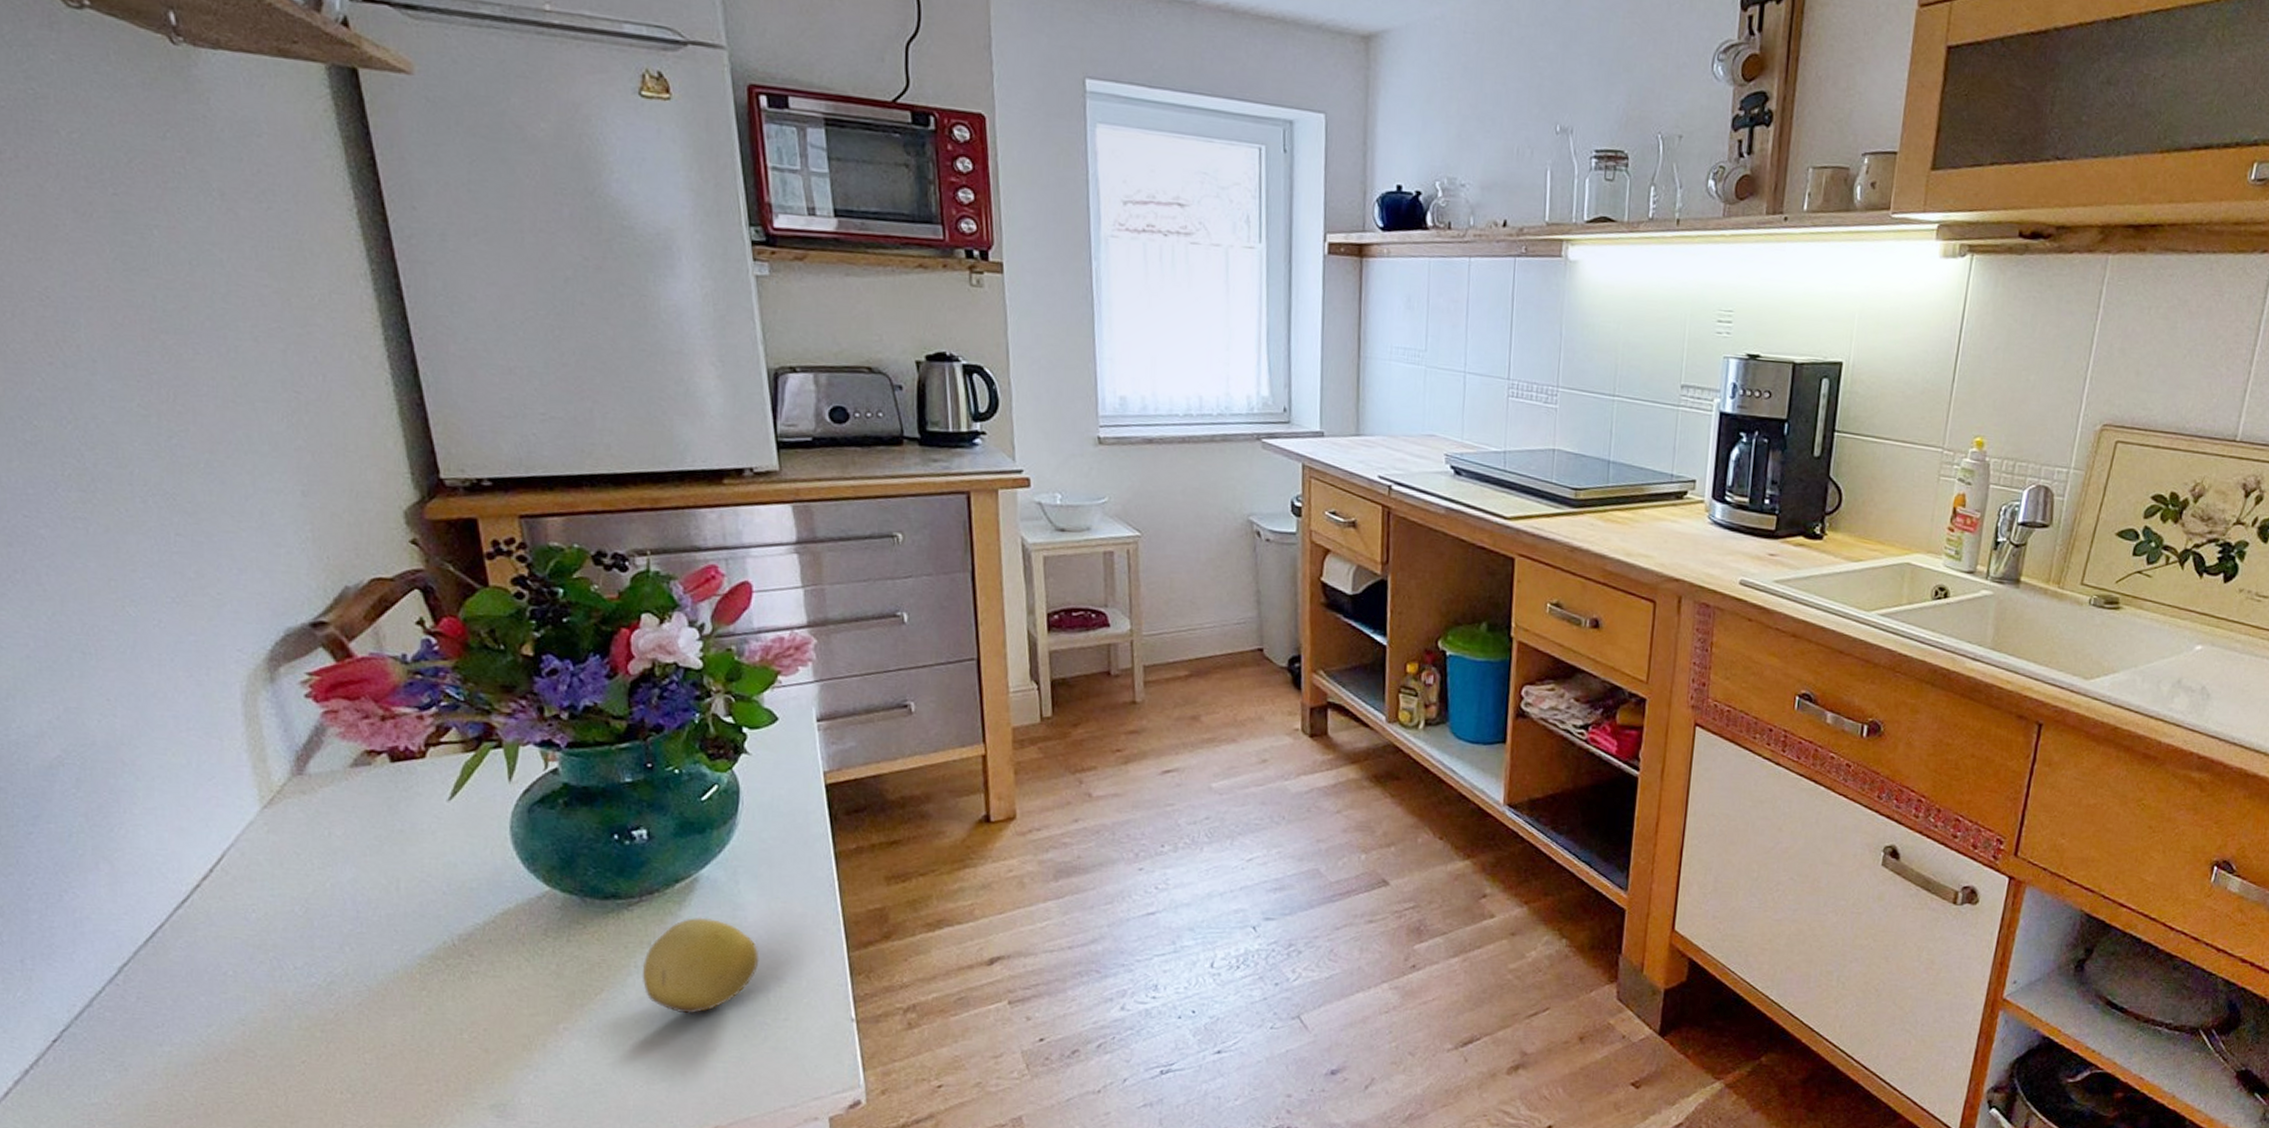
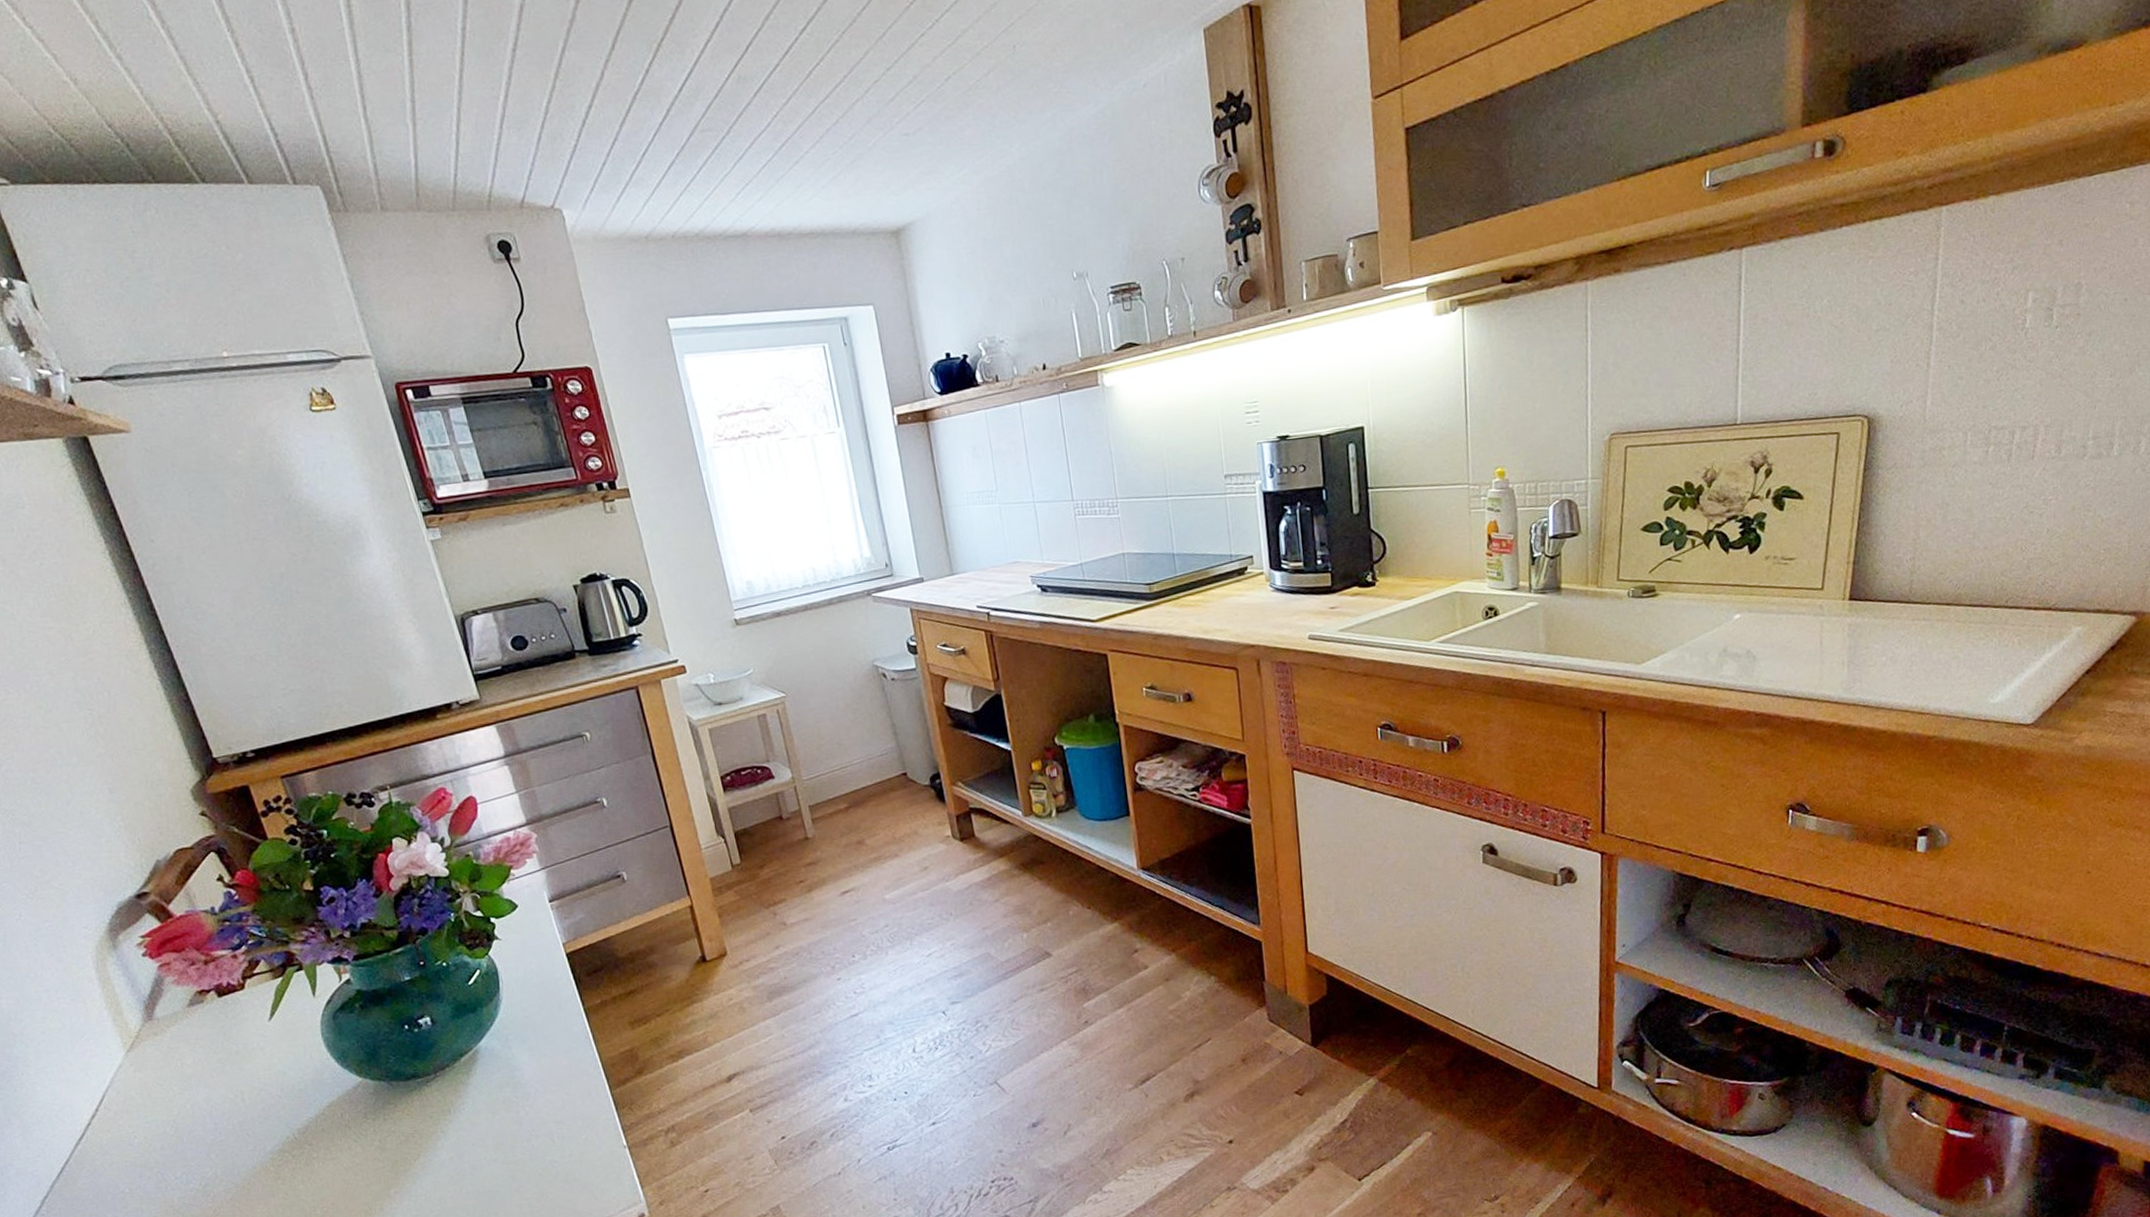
fruit: present [642,917,759,1014] -> none [447,1081,540,1165]

